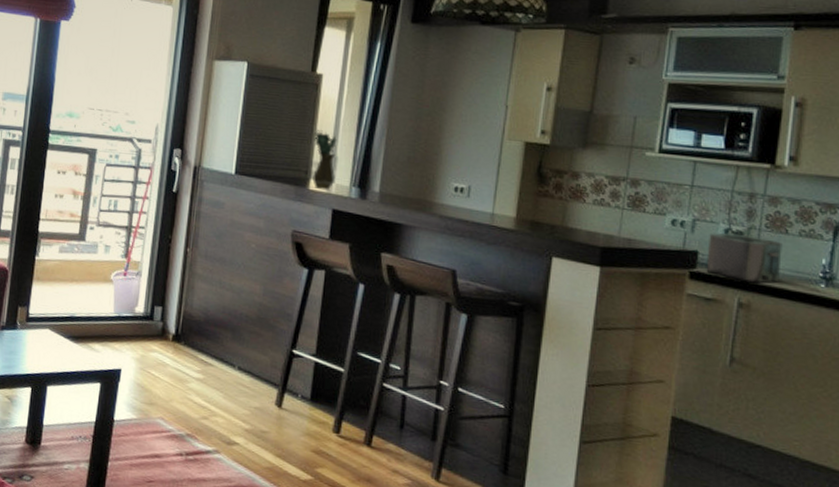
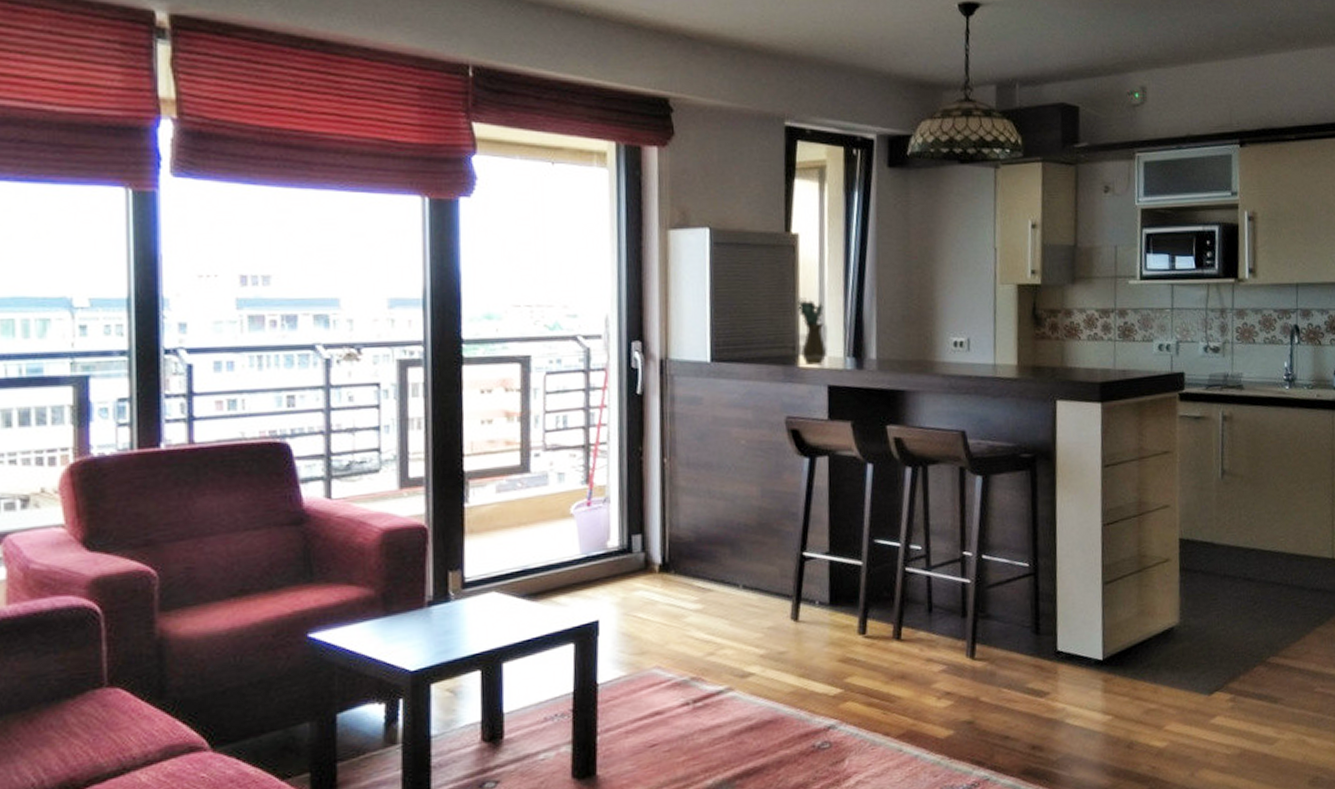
toaster: present [706,233,783,284] -> none [1191,349,1253,397]

